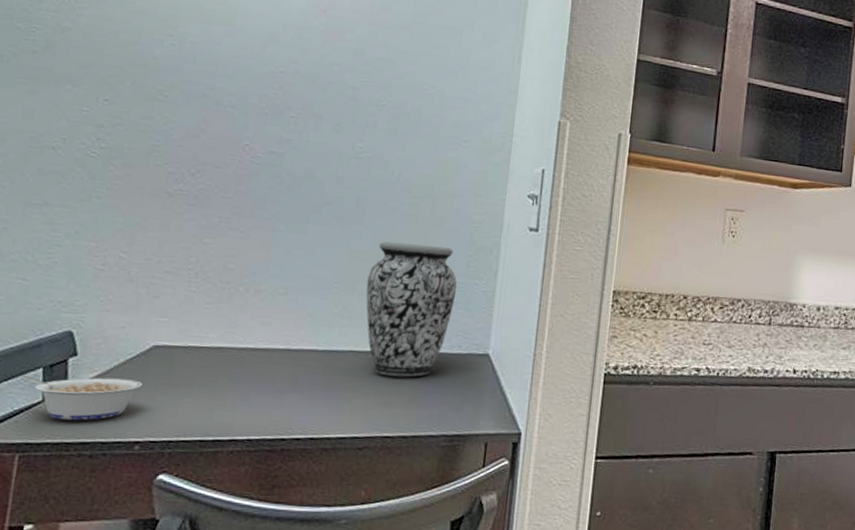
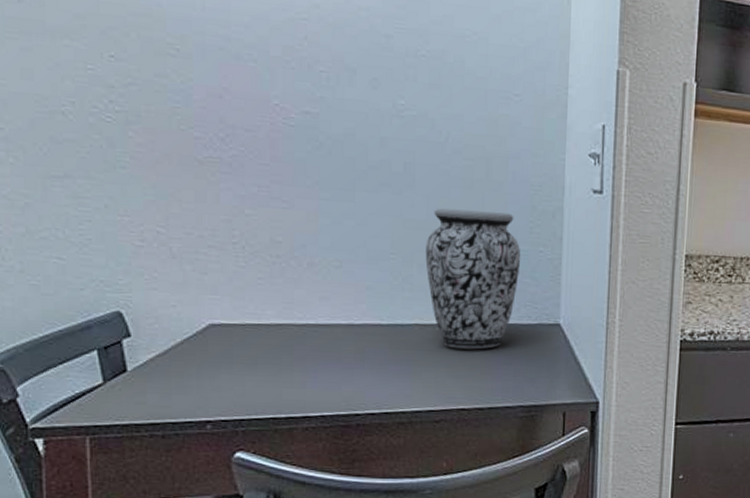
legume: present [20,374,142,421] -> none [76,357,204,402]

